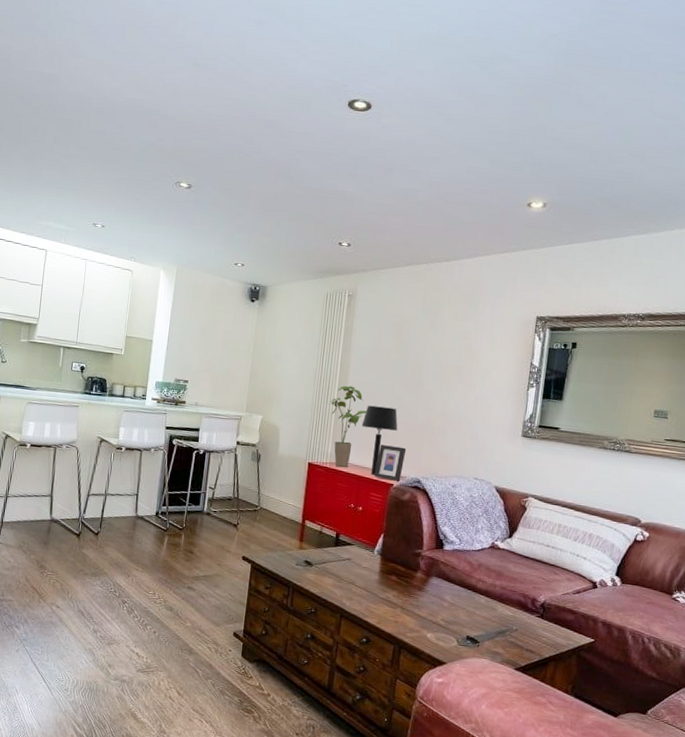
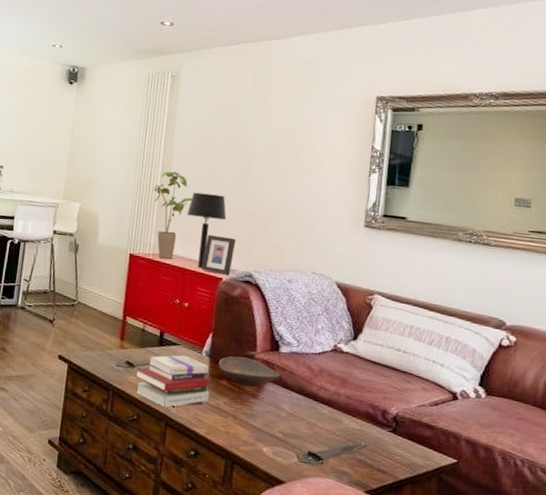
books: none [313,553,382,601] -> present [135,354,211,408]
decorative bowl: none [388,554,444,582] -> present [218,356,280,388]

